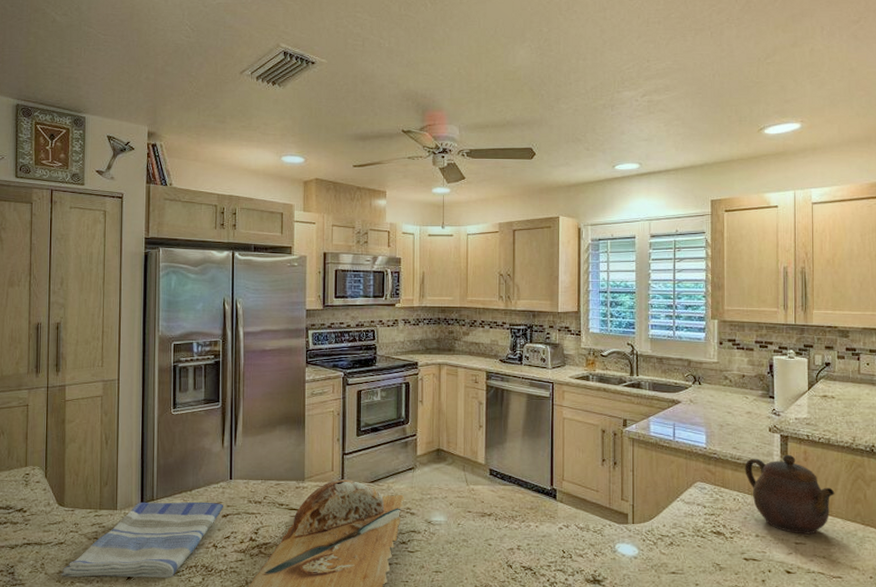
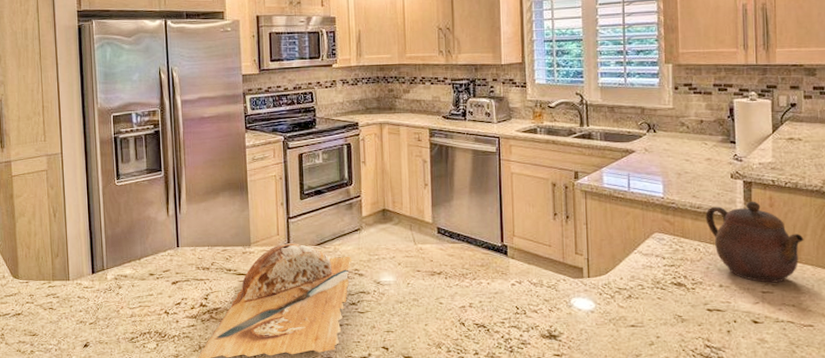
dish towel: present [61,502,223,579] -> none [21,270,172,347]

